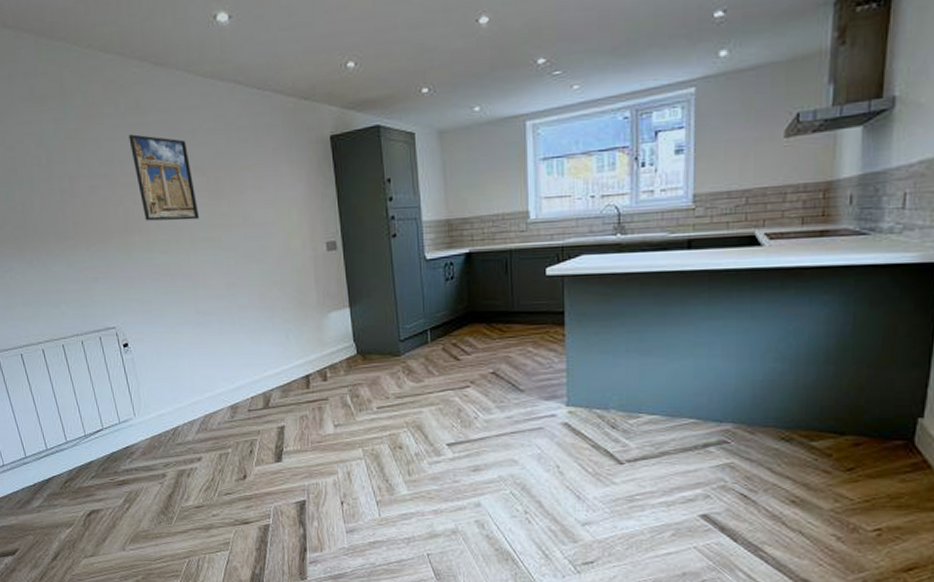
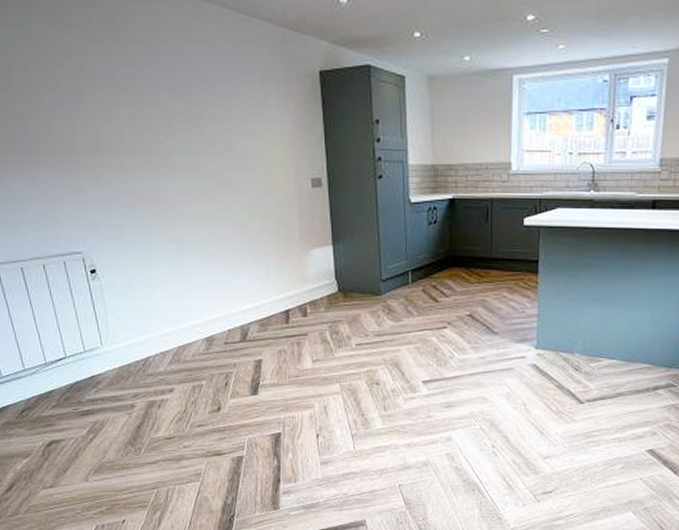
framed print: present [128,134,200,221] -> none [101,49,178,145]

